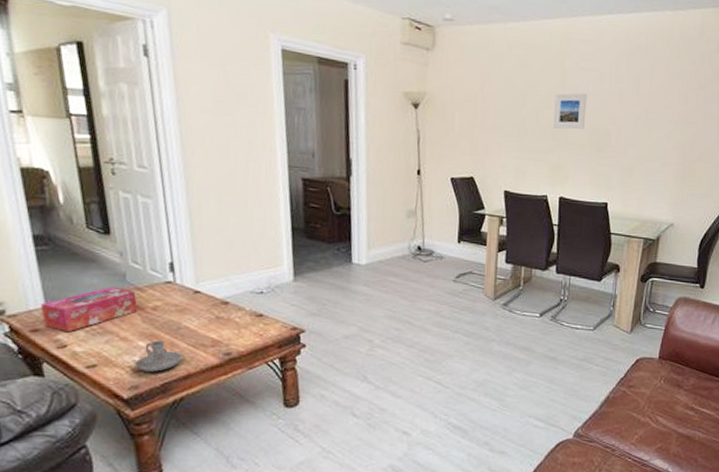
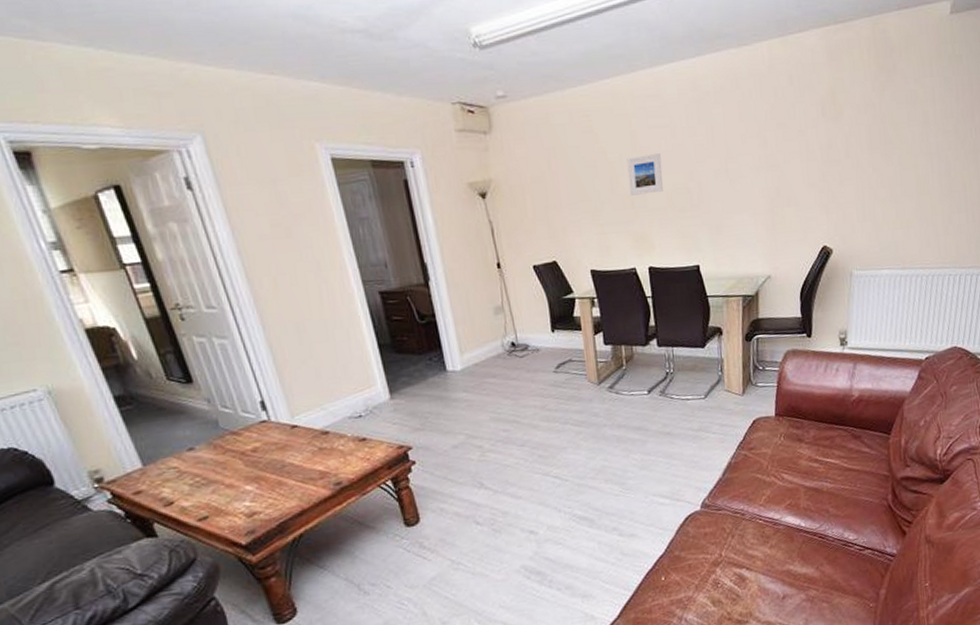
tissue box: present [40,286,138,333] -> none [137,434,238,489]
candle holder: present [136,340,183,372] -> none [247,481,293,515]

